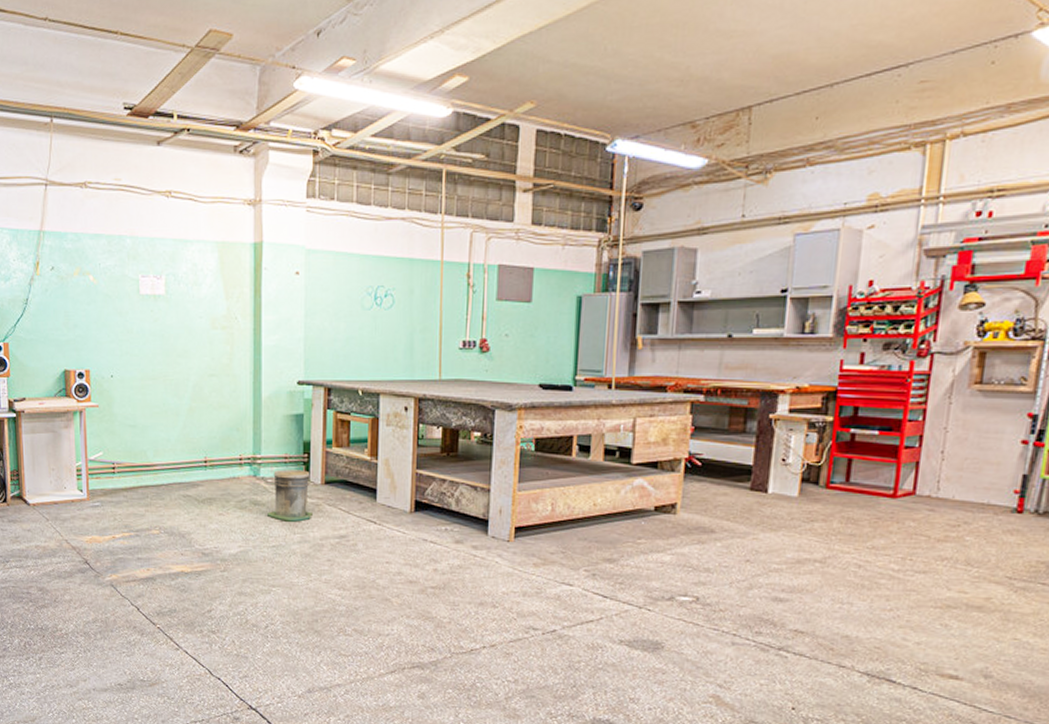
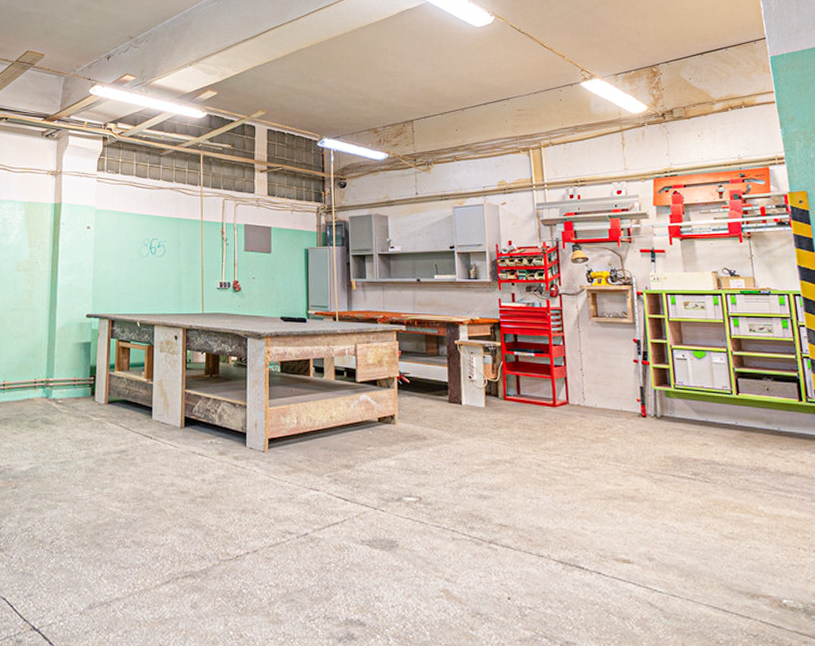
bucket: present [267,469,313,523] -> none [57,391,97,440]

